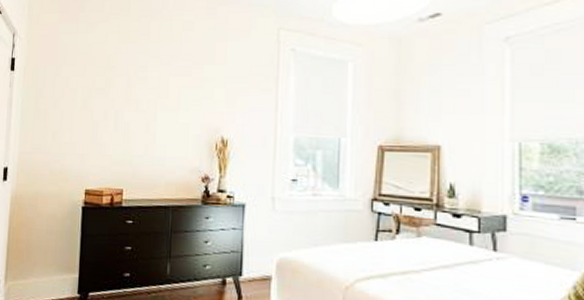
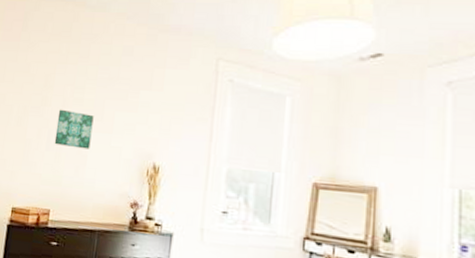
wall art: none [121,89,159,127] -> present [54,109,94,149]

